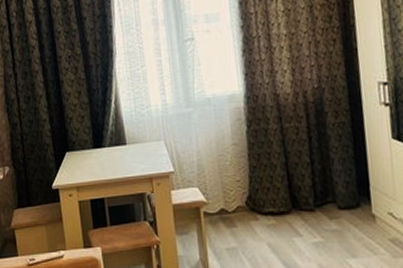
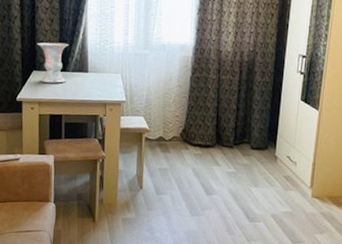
vase: none [67,115,104,164] -> present [37,42,69,83]

